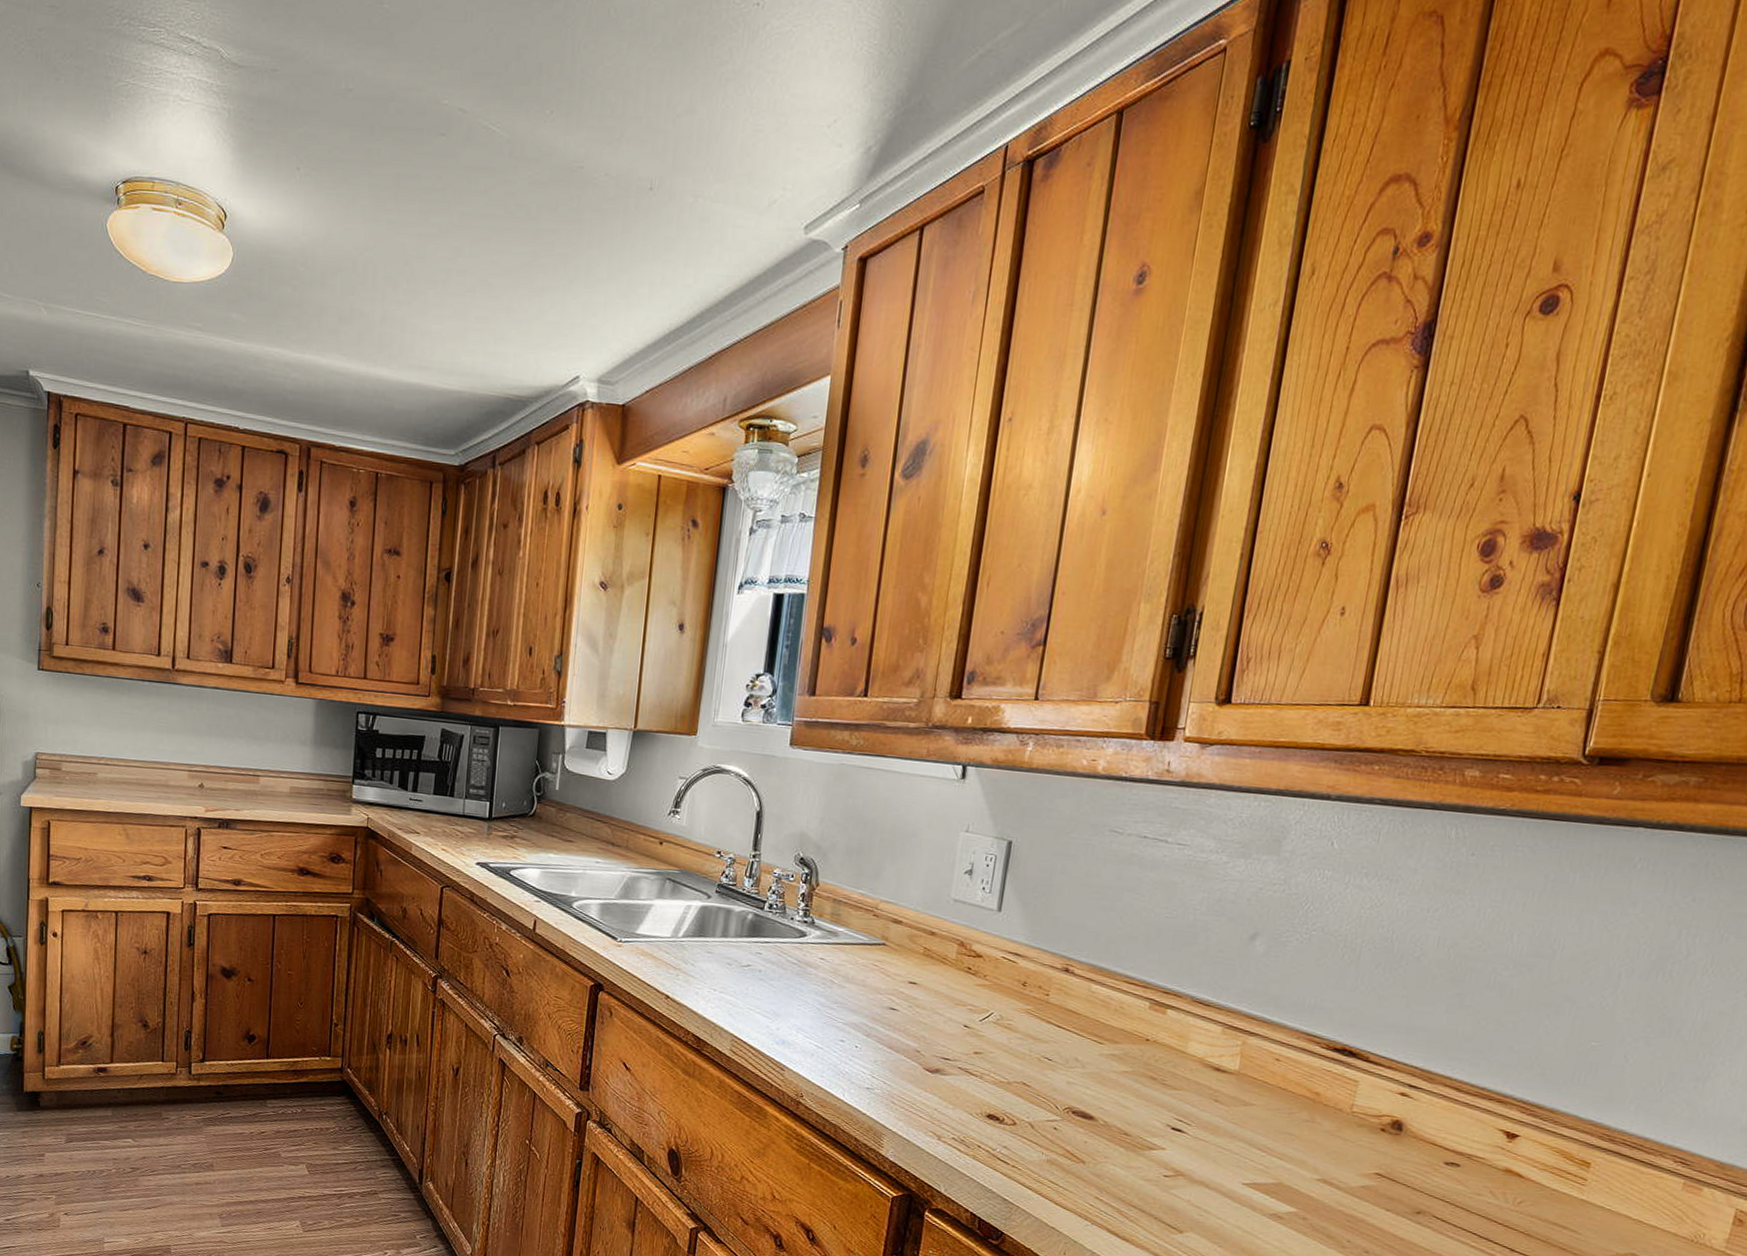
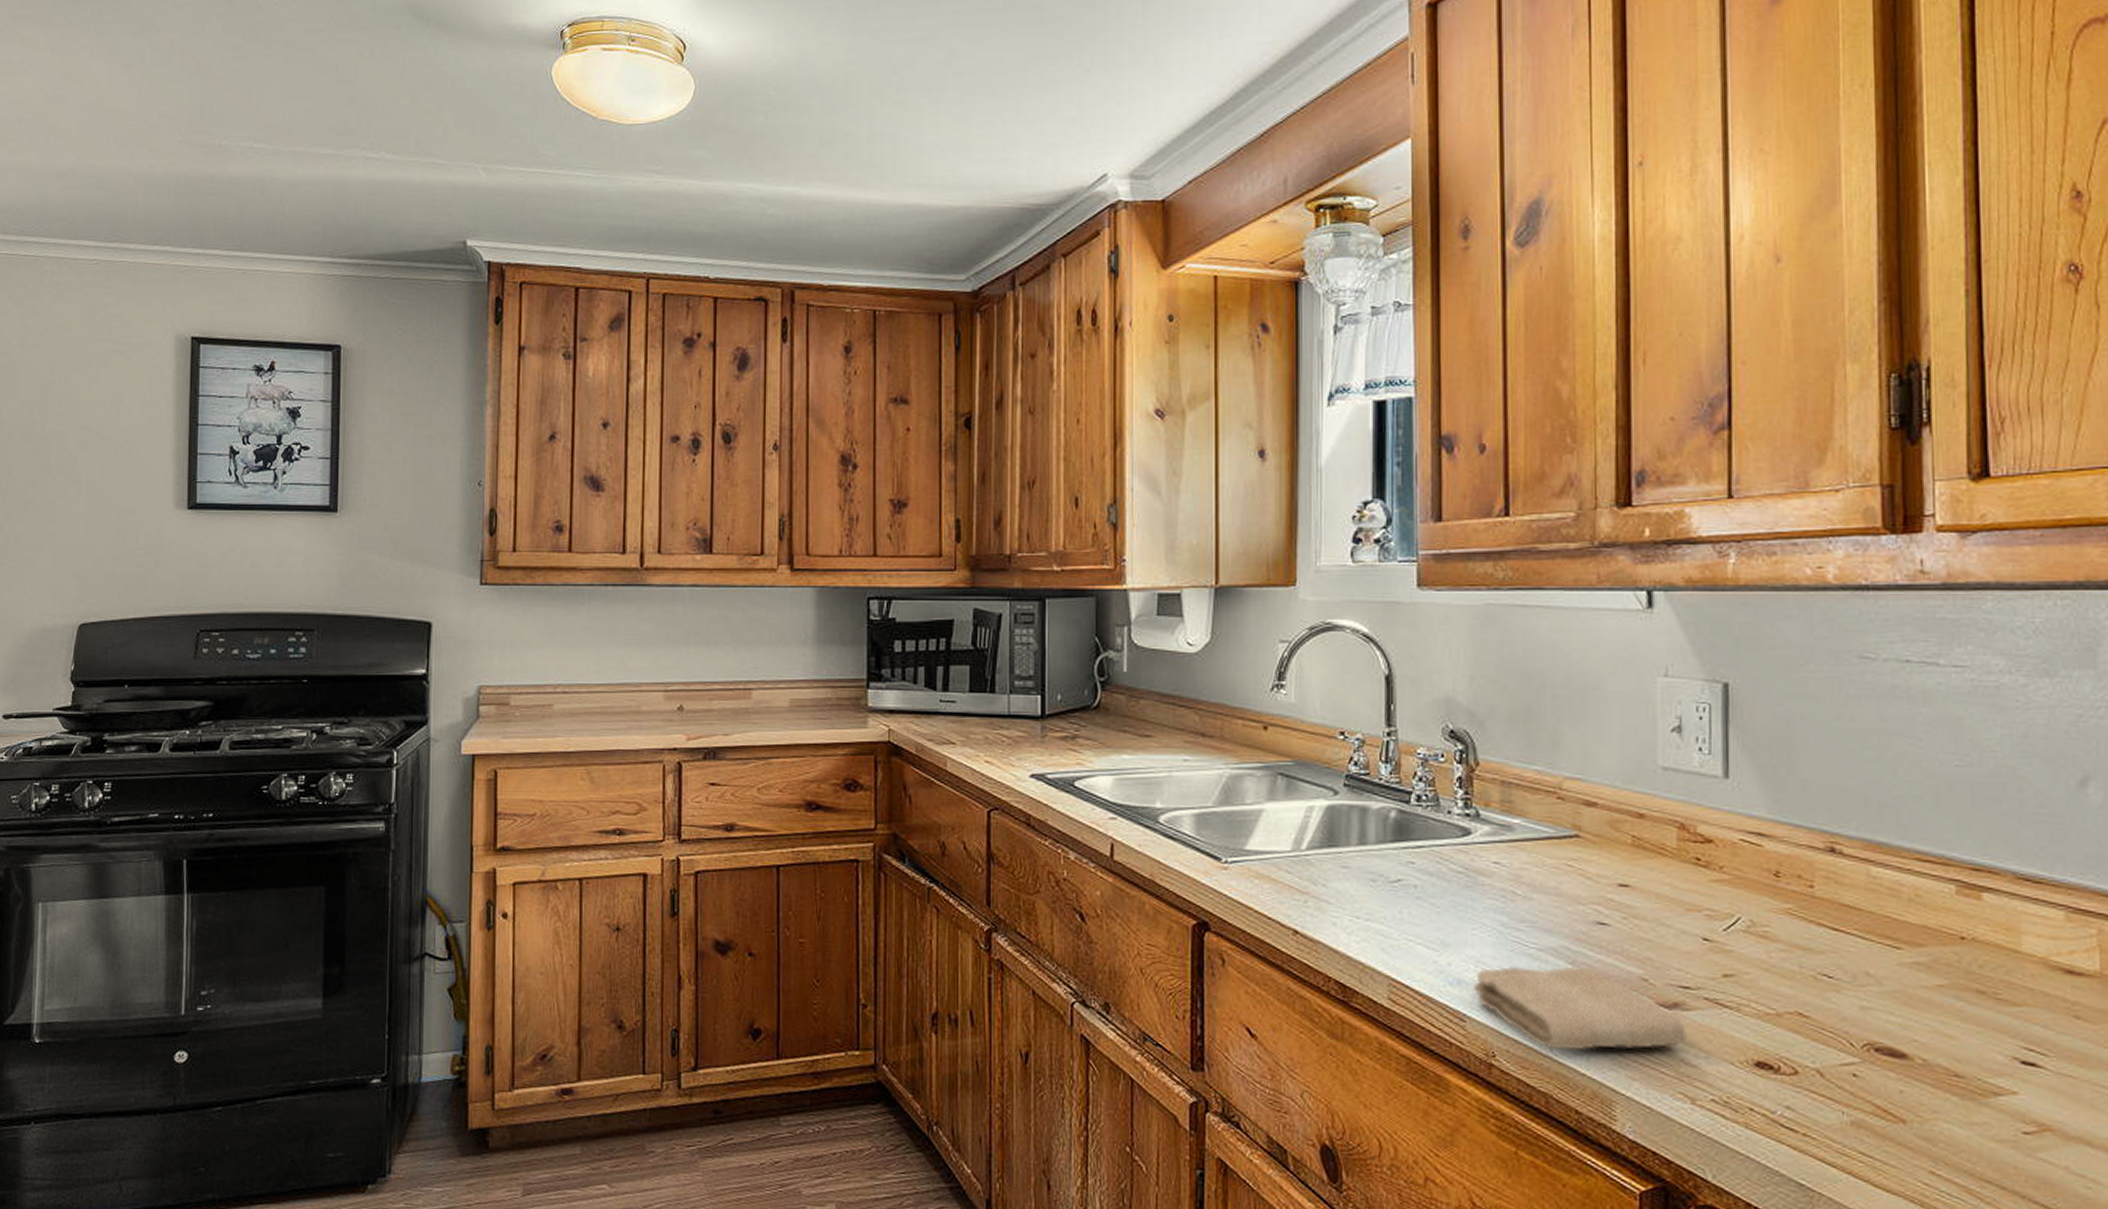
washcloth: none [792,1033,942,1100] -> present [1472,965,1686,1051]

